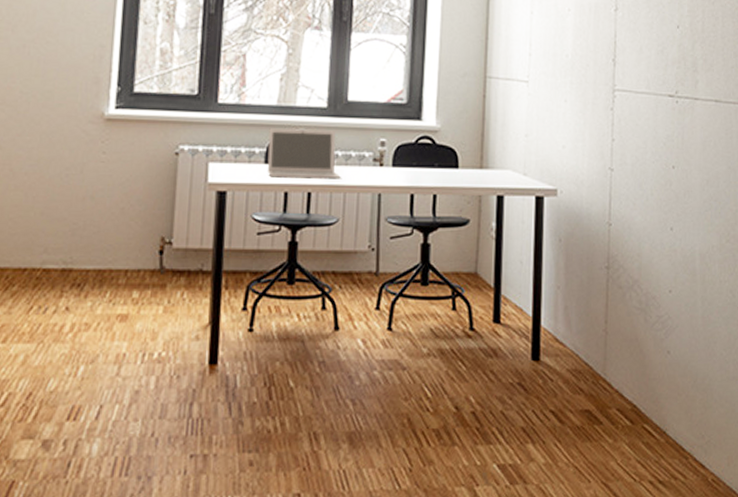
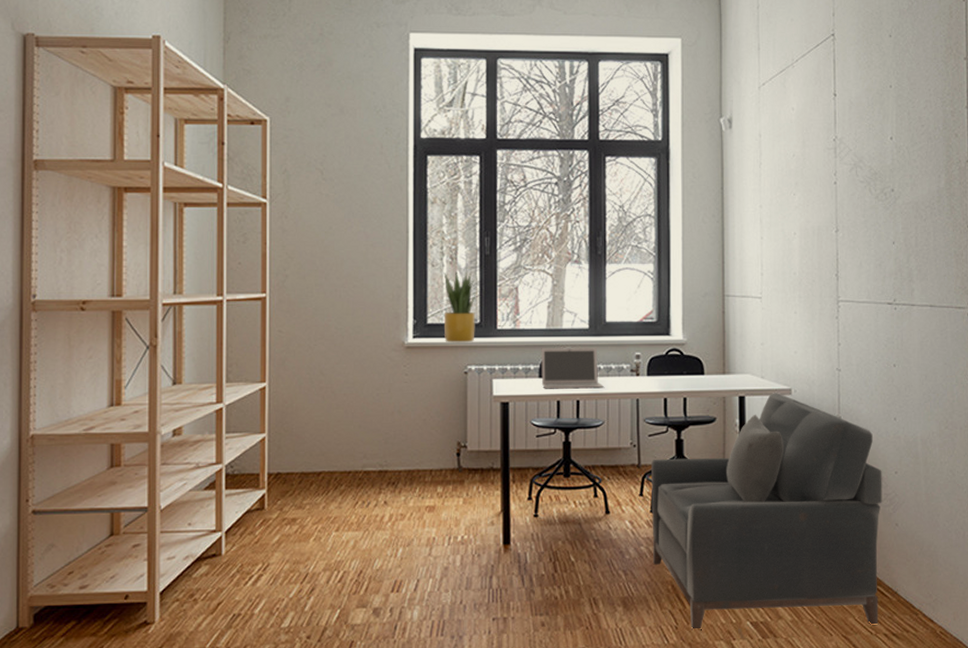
planter: none [154,29,197,118] -> present [443,269,478,343]
armchair: none [387,193,655,473] -> present [651,393,882,630]

